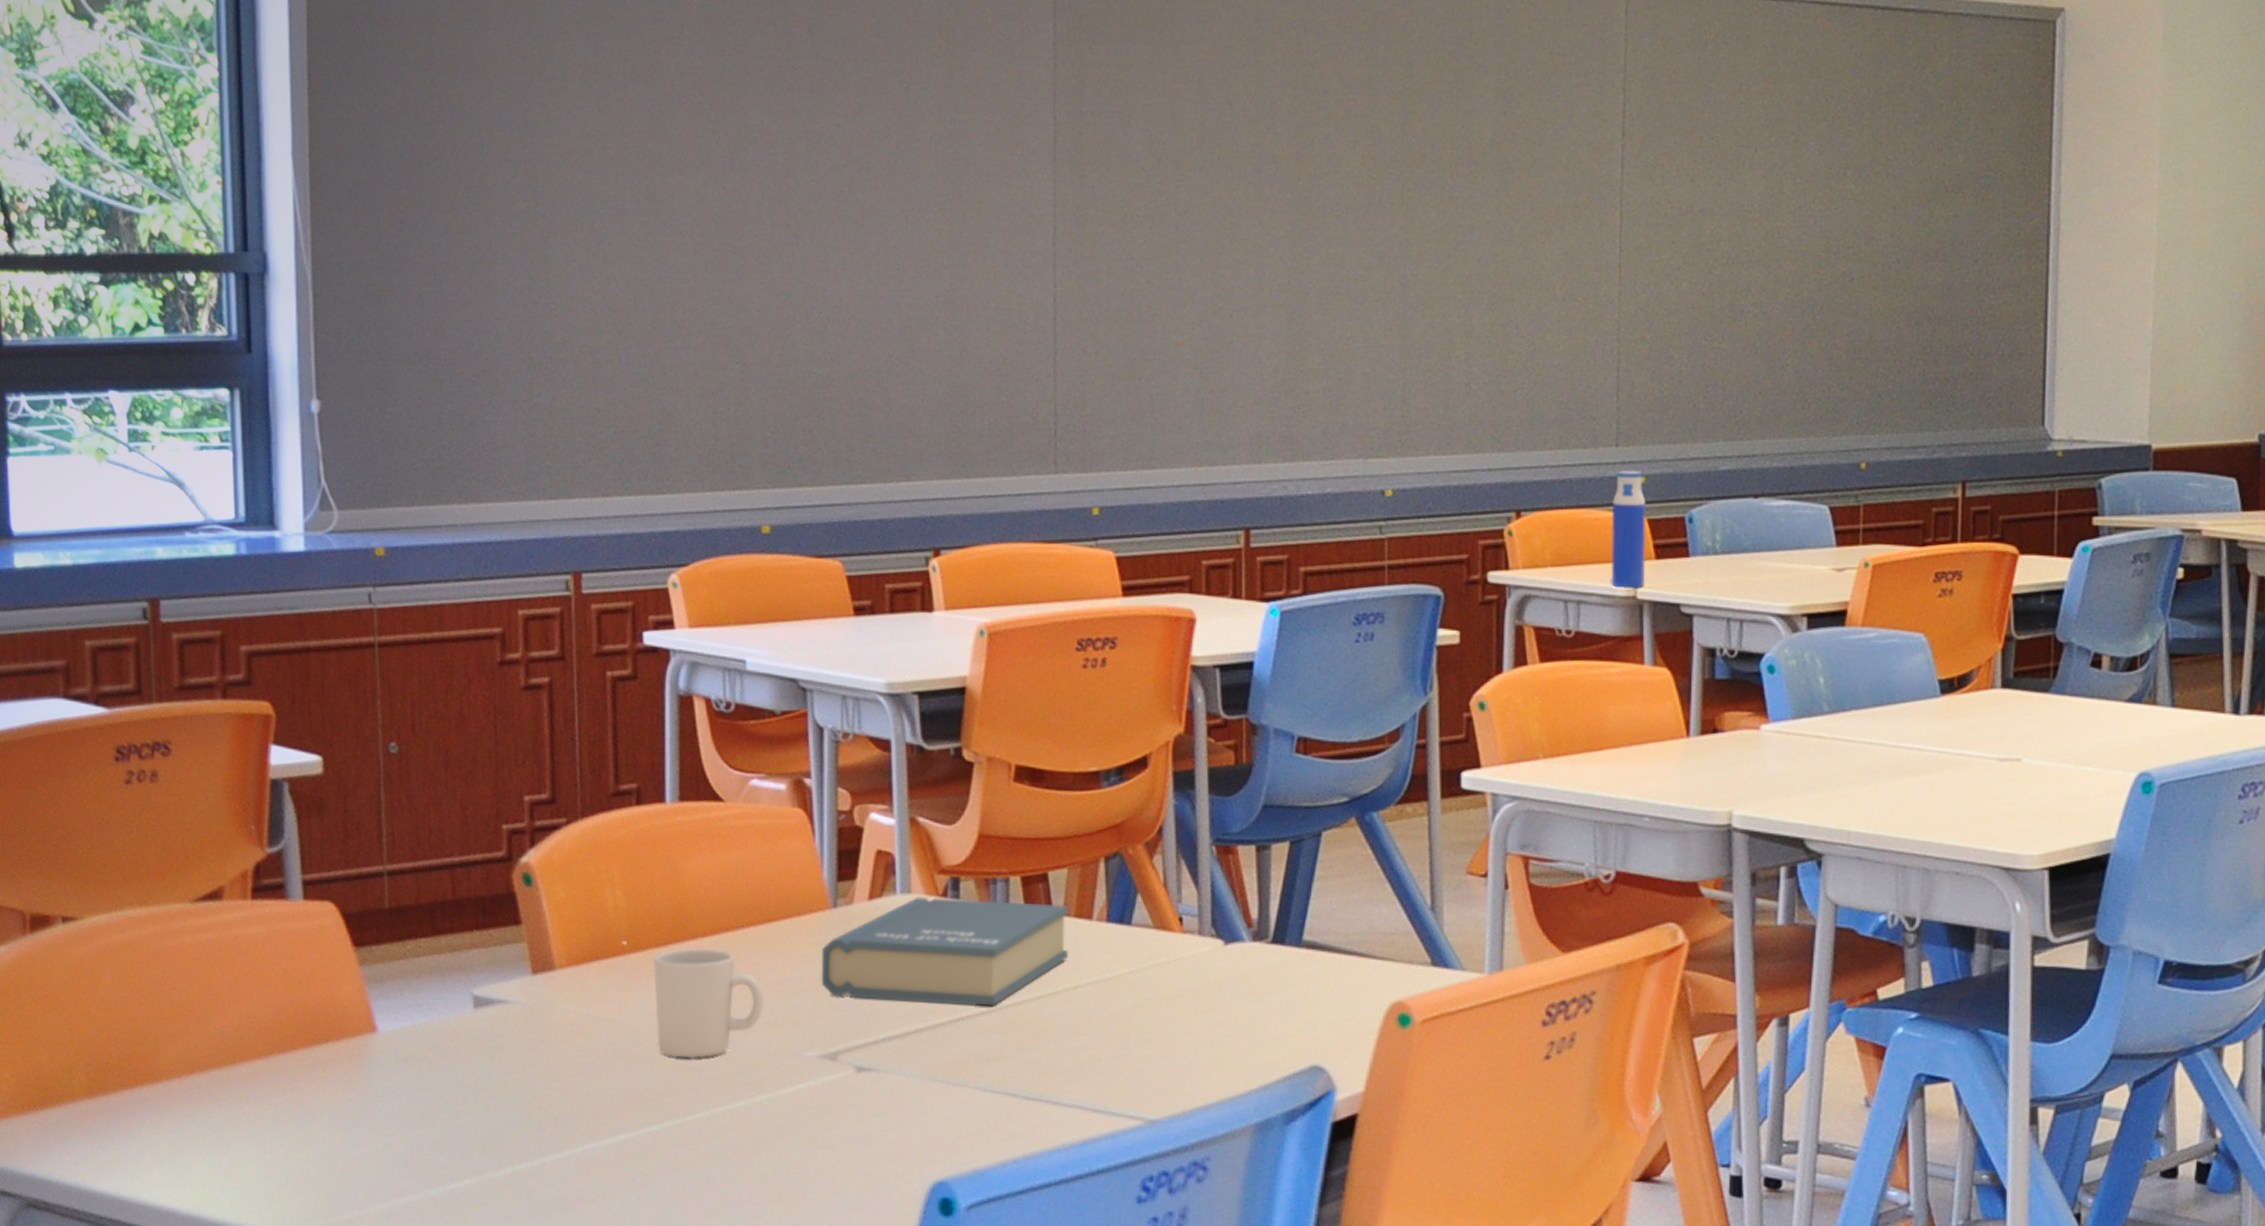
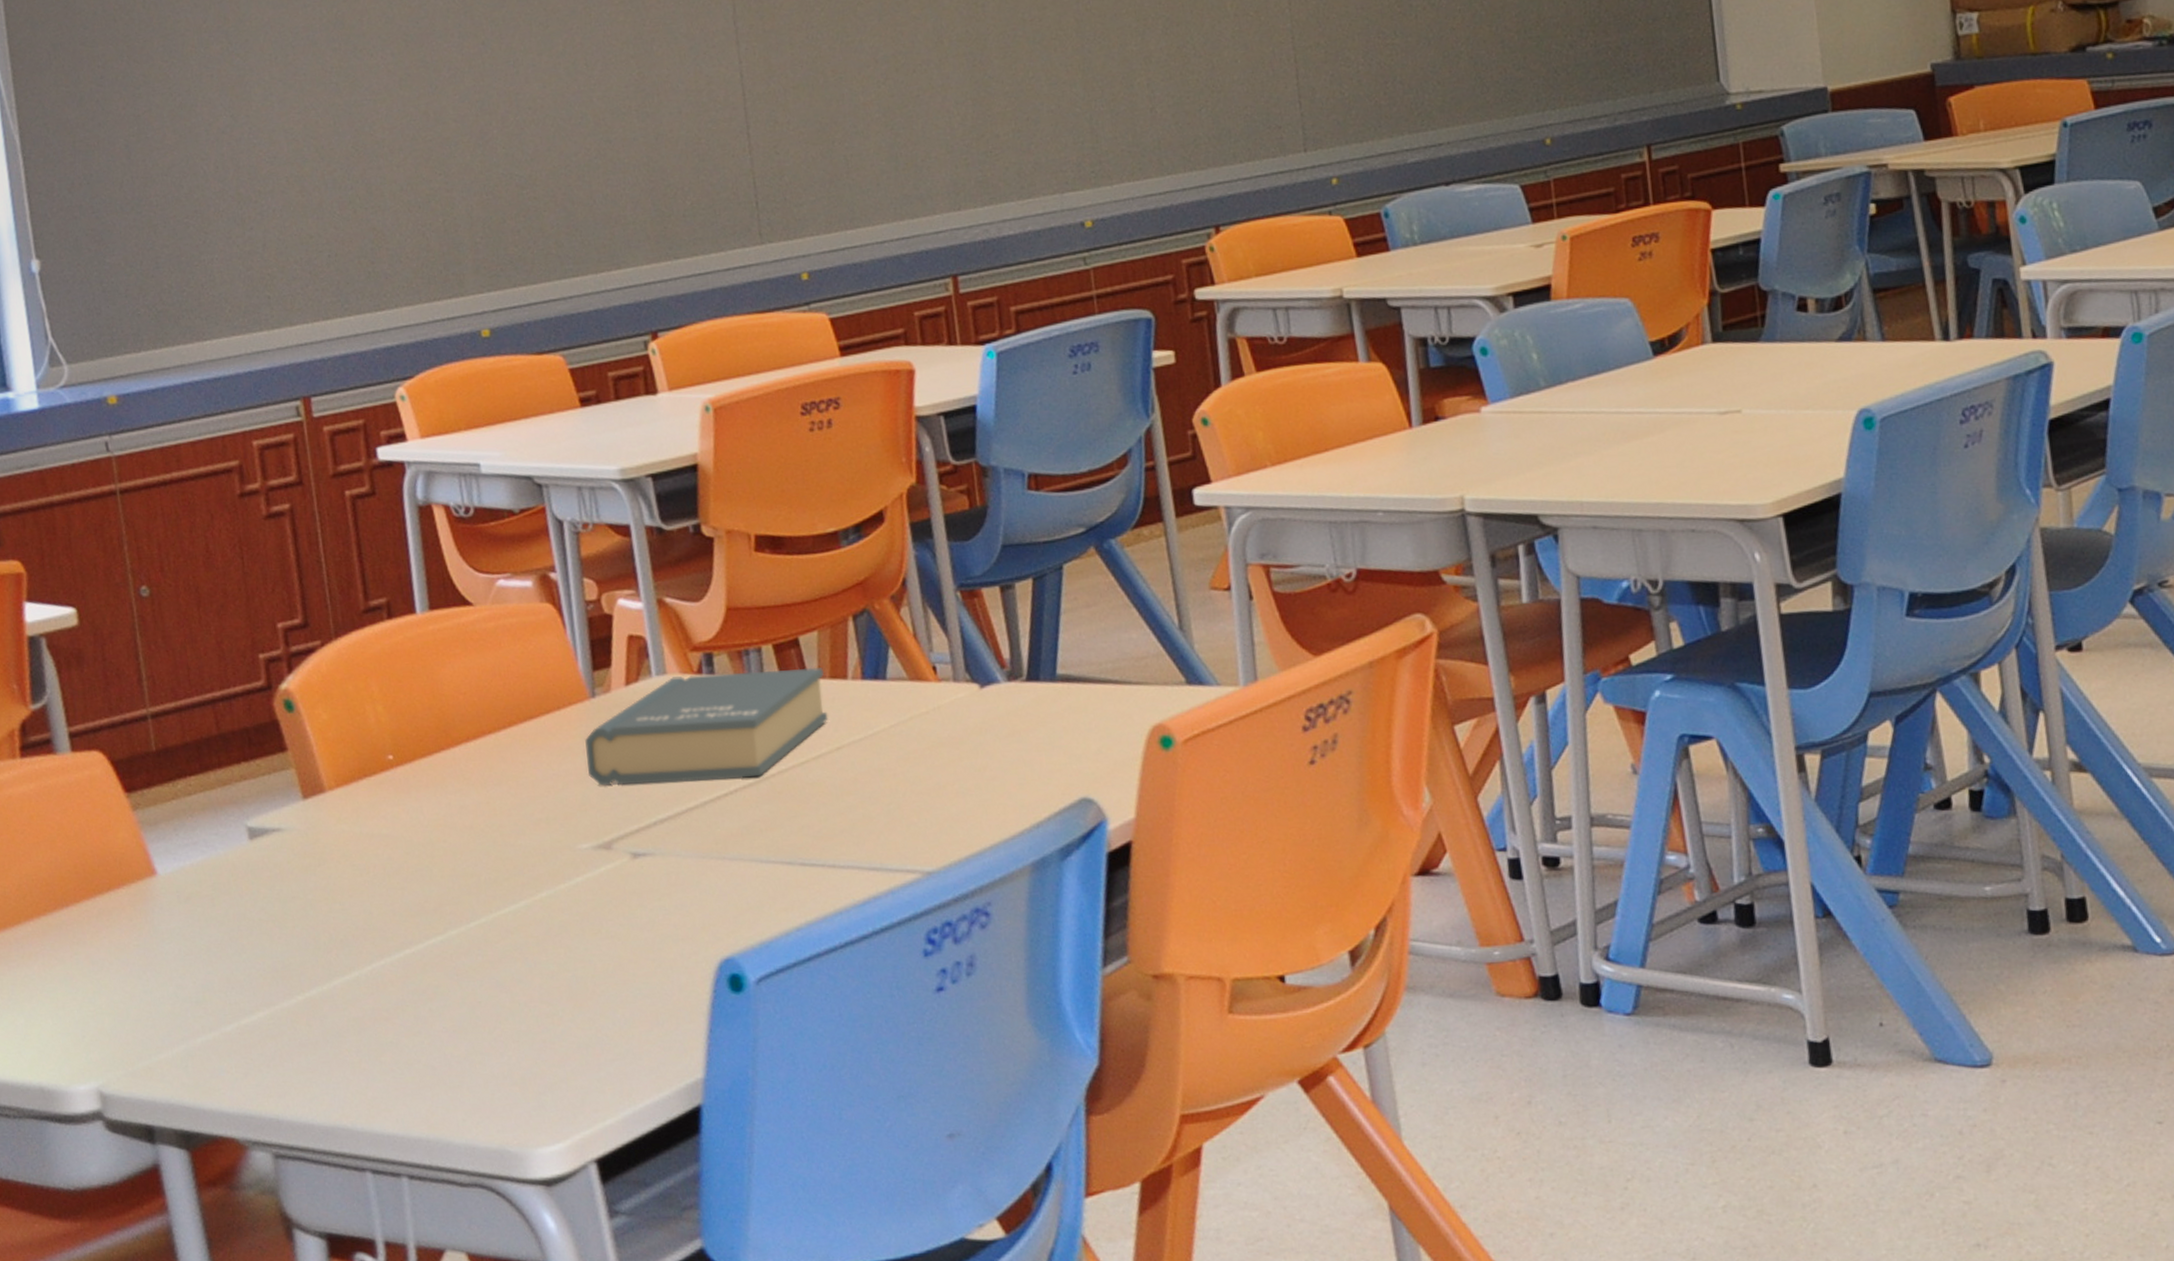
mug: present [652,948,765,1059] -> none [420,753,535,866]
water bottle: present [1611,470,1646,588] -> none [1307,173,1349,290]

